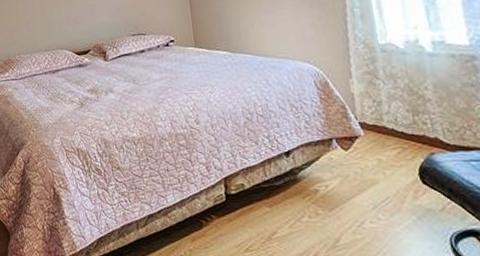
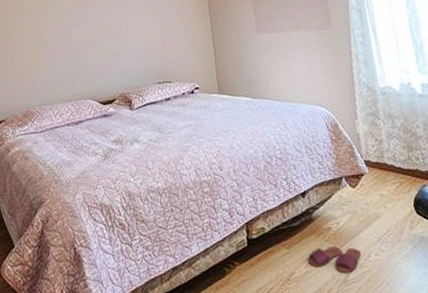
slippers: none [292,209,353,238] -> present [308,246,361,273]

